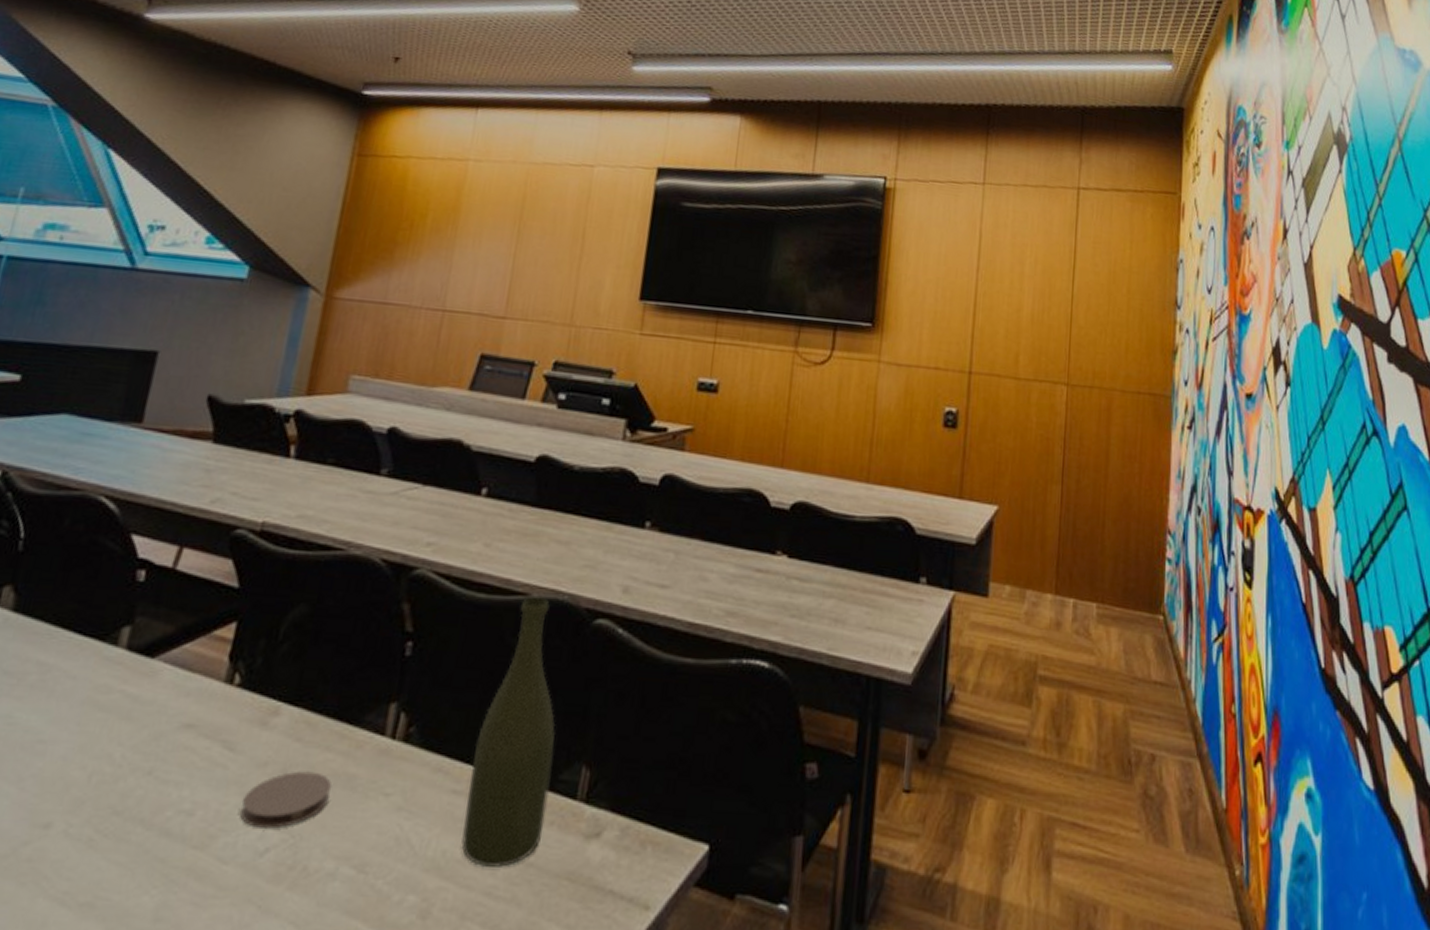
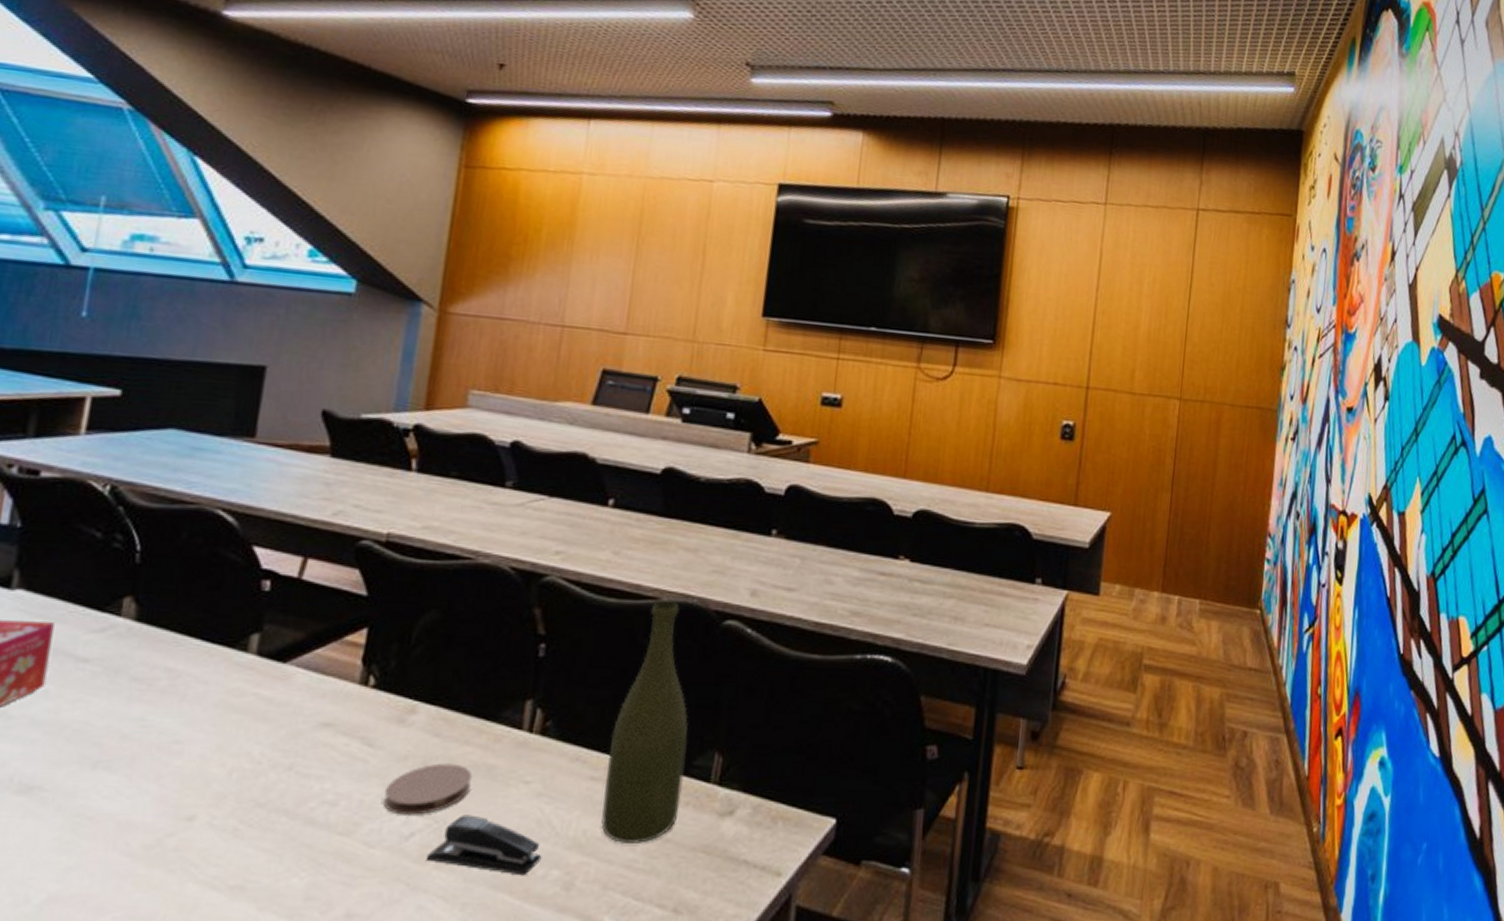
stapler: none [279,829,399,901] -> present [426,814,542,876]

